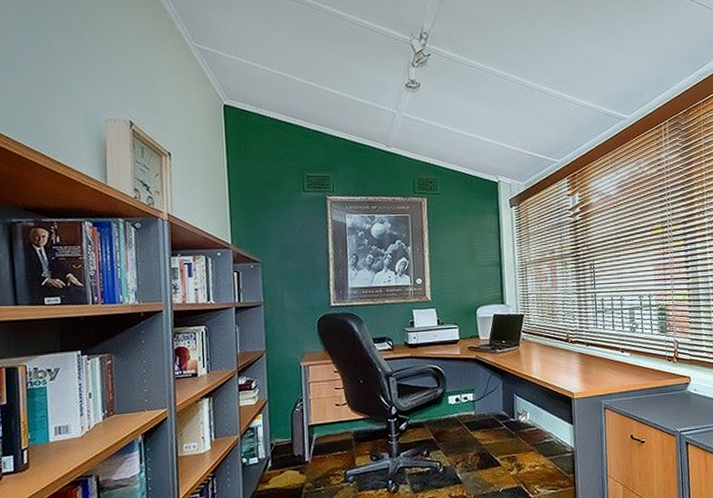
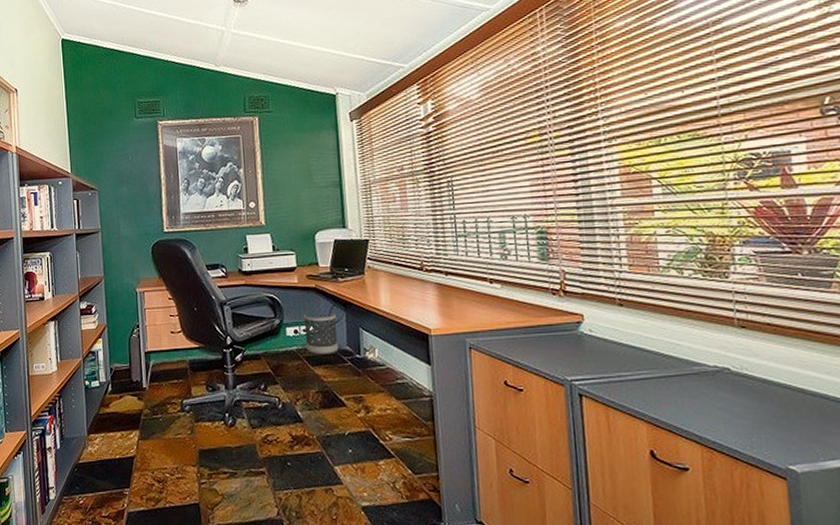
wastebasket: none [464,379,496,420] -> present [303,311,339,355]

